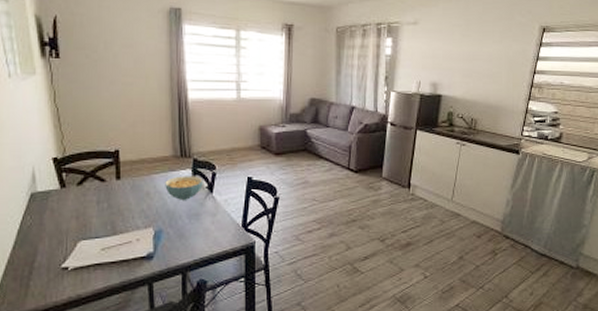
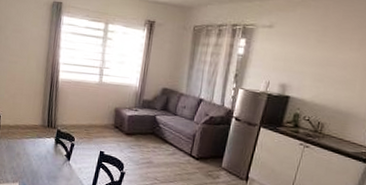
cereal bowl: present [165,176,203,200] -> none [32,142,63,164]

